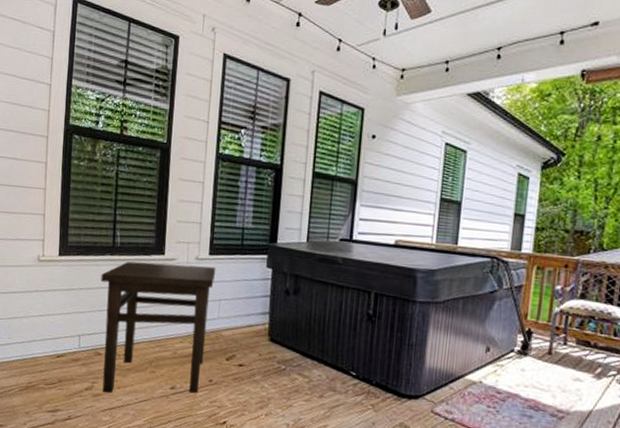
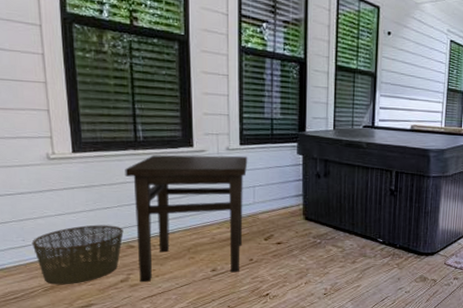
basket: none [15,328,94,387] -> present [31,224,124,285]

